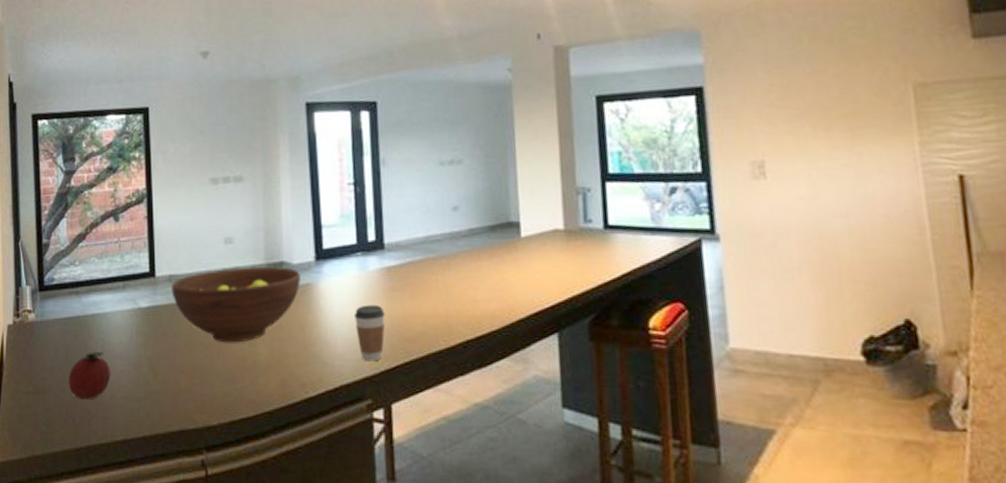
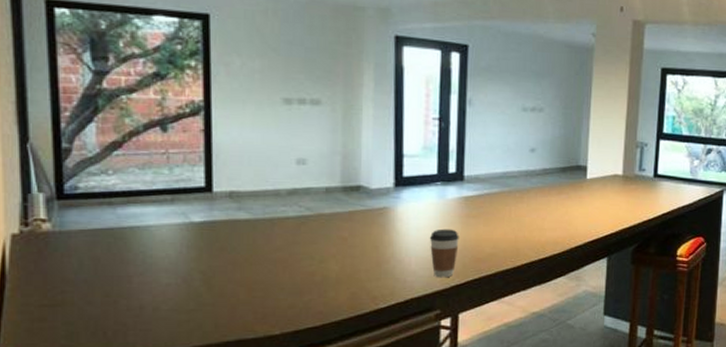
fruit: present [68,351,111,399] -> none [97,264,154,312]
fruit bowl: present [171,267,301,343] -> none [232,189,378,259]

